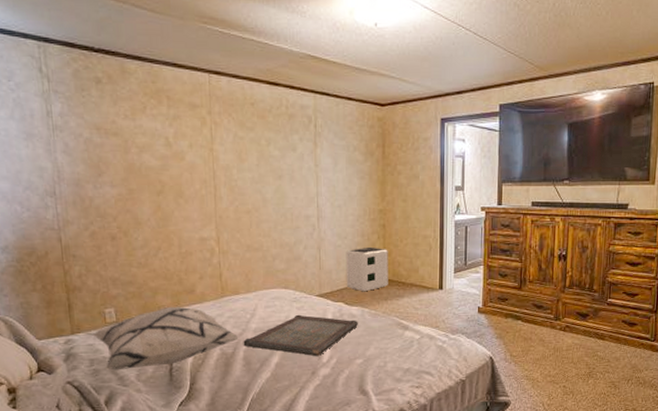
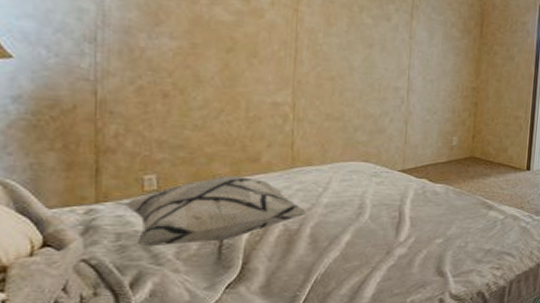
serving tray: present [243,314,358,357] -> none [311,190,441,236]
air purifier: present [345,246,388,292] -> none [431,123,478,169]

